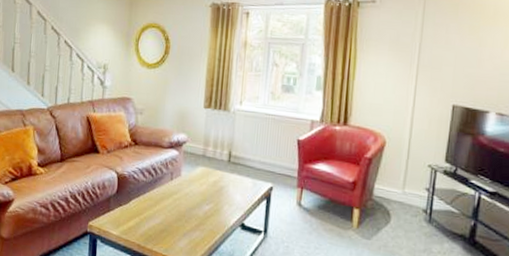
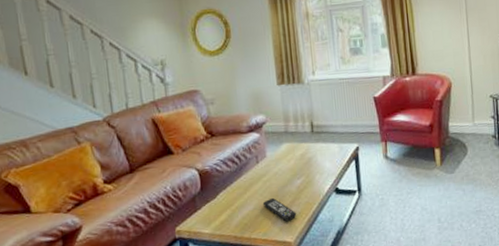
remote control: none [169,216,200,244] -> present [262,197,297,222]

